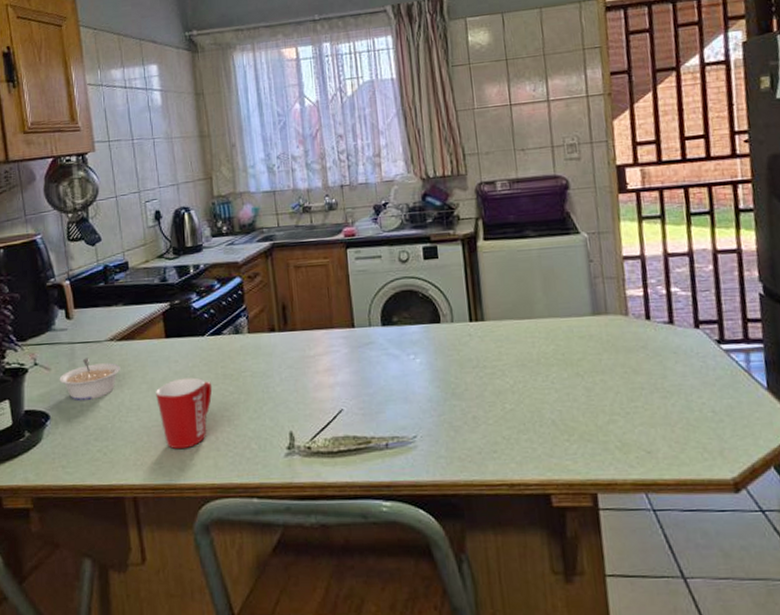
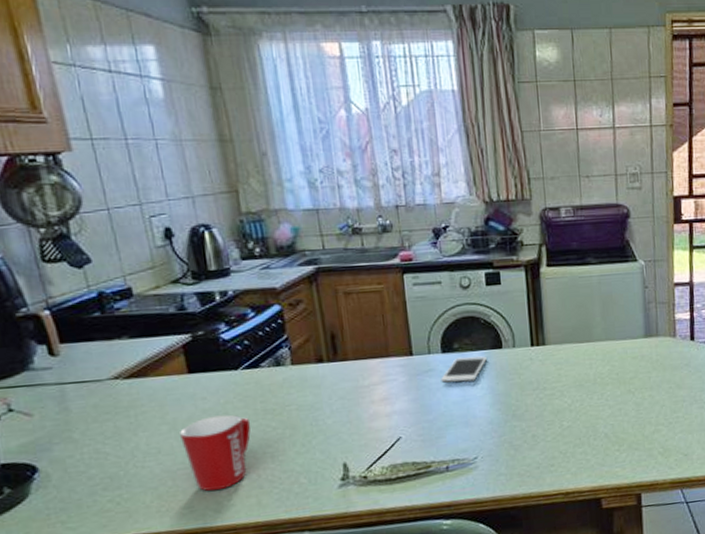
legume: present [59,358,121,401] -> none [46,399,132,449]
cell phone: none [380,330,426,356] -> present [441,356,488,383]

